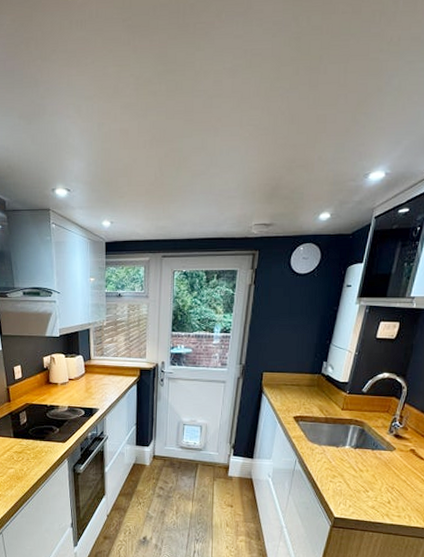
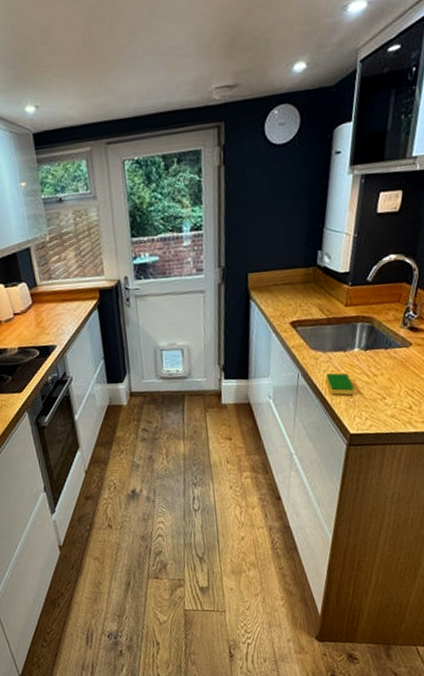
dish sponge: none [318,463,343,485] -> present [325,373,355,396]

